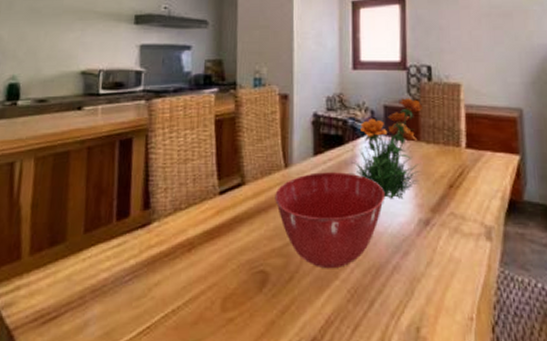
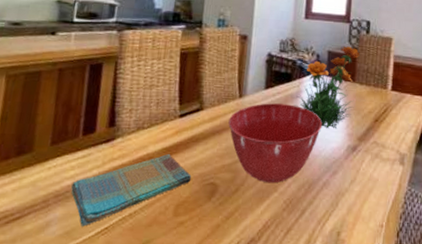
dish towel: none [108,237,238,326] -> present [71,153,192,227]

